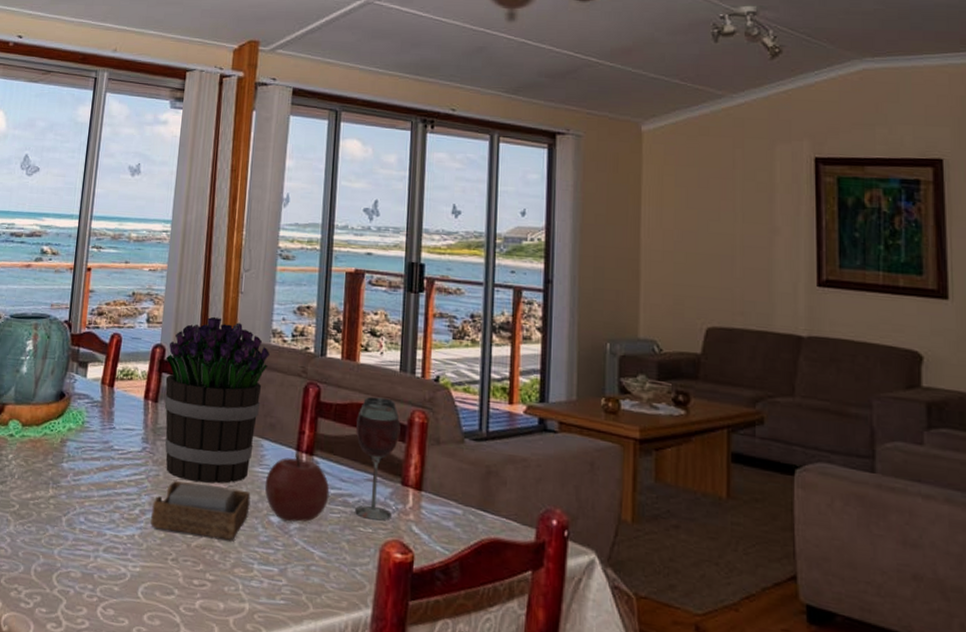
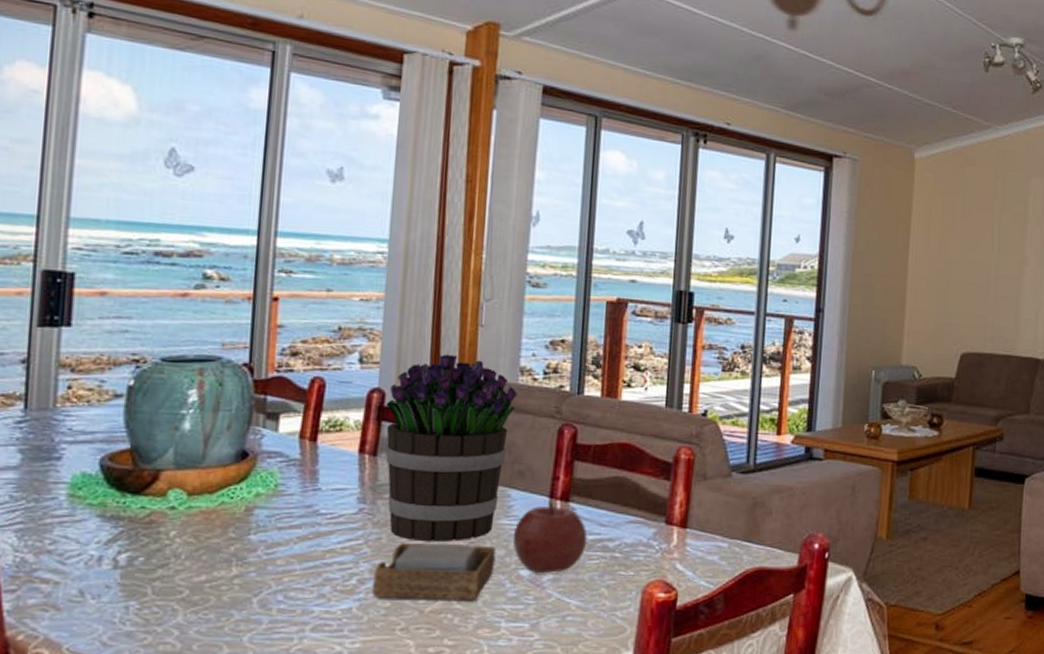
wineglass: present [354,396,401,521] -> none [614,435,666,562]

